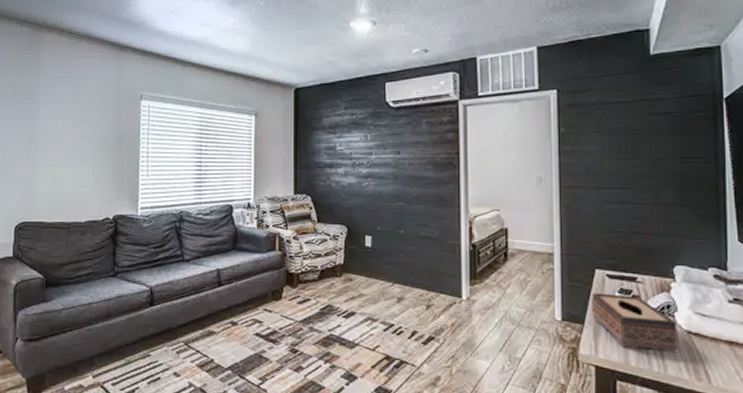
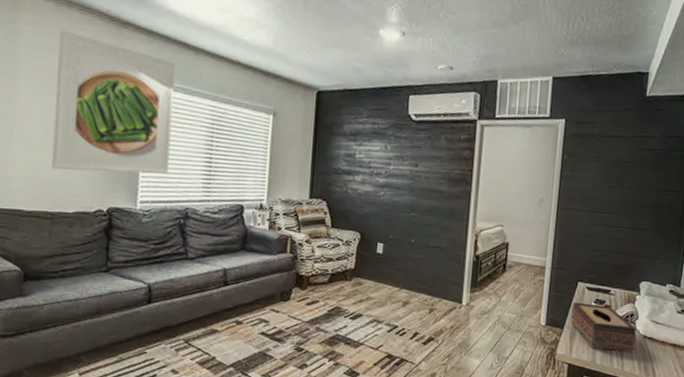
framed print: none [67,60,167,184] -> present [52,30,176,174]

